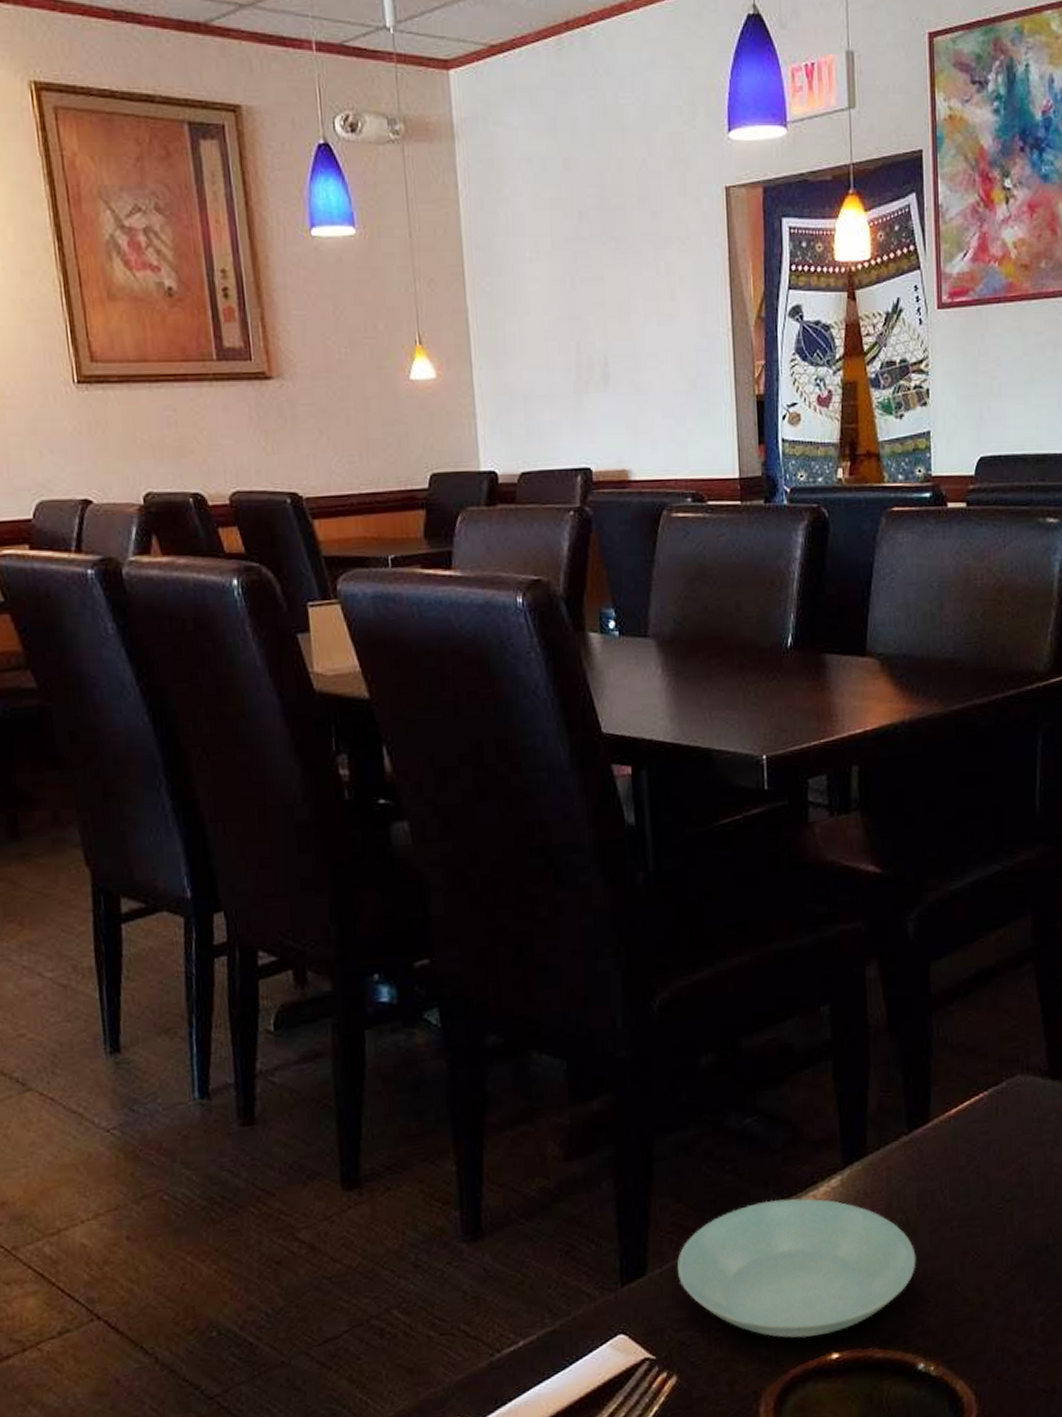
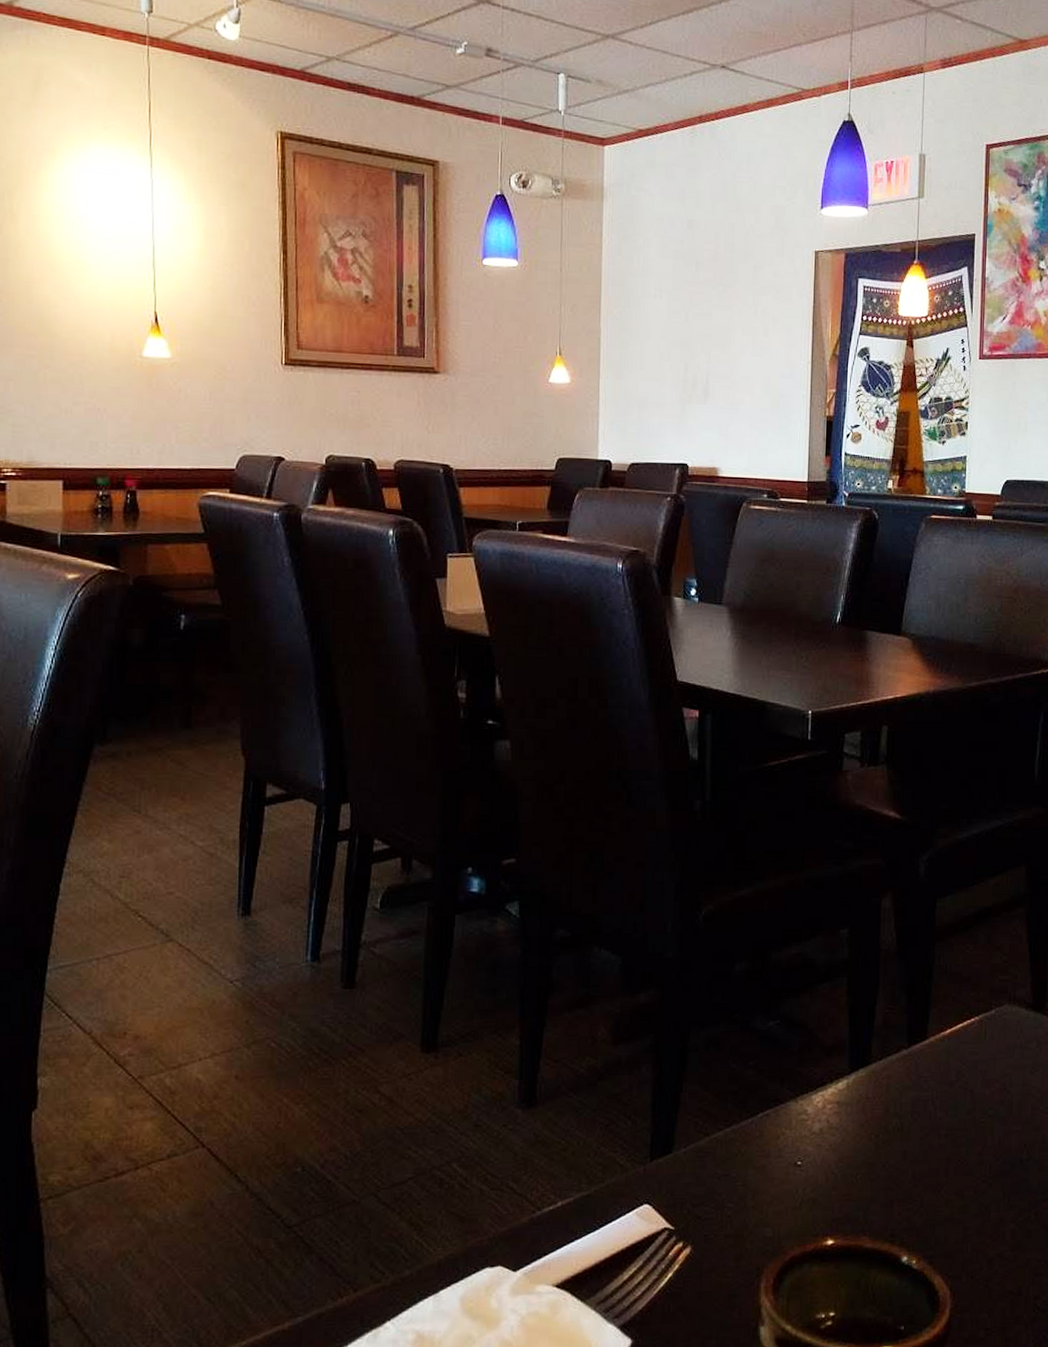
saucer: present [677,1198,916,1338] -> none [700,1096,907,1223]

